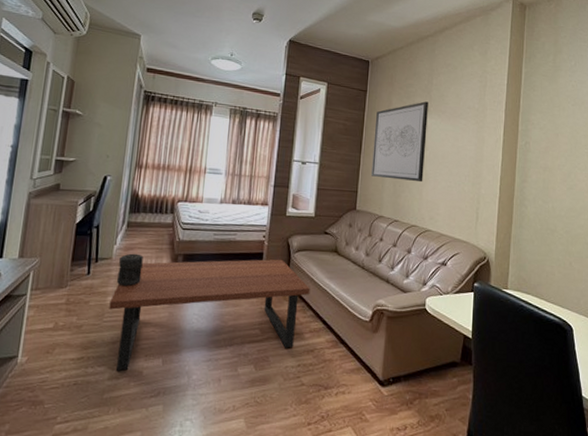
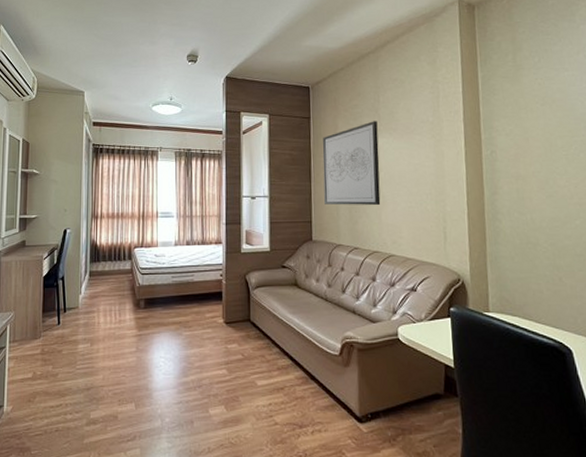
coffee table: present [109,259,310,372] -> none [80,297,274,417]
decorative container: present [117,253,143,287] -> none [86,301,107,334]

